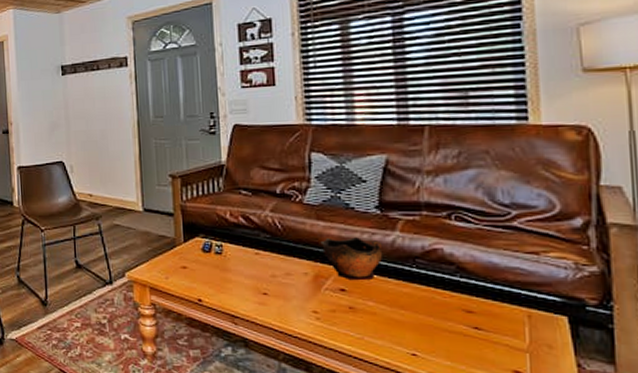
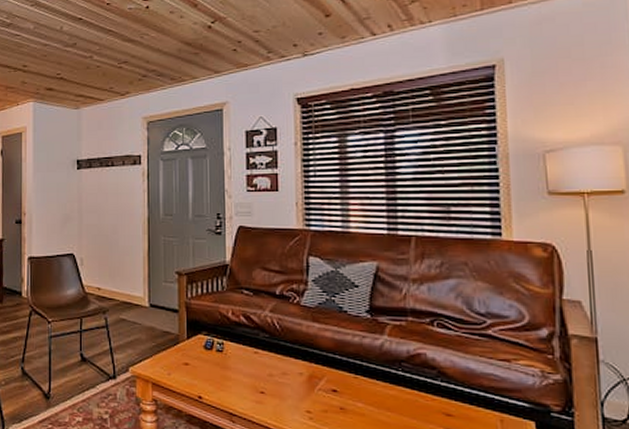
decorative bowl: present [320,237,383,281] -> none [315,339,372,383]

